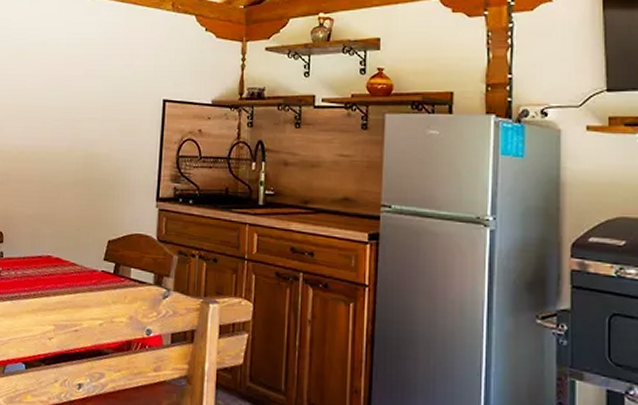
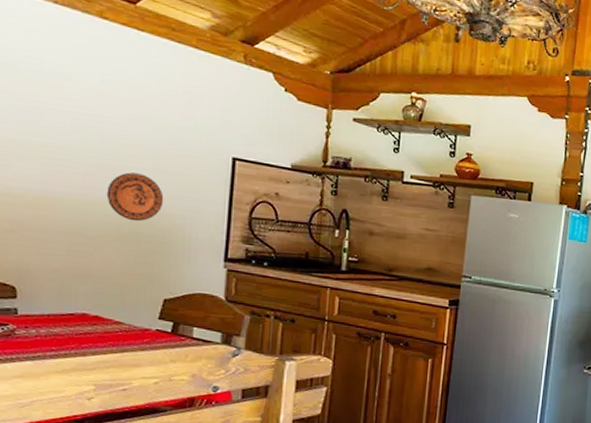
decorative plate: none [67,123,110,167] -> present [106,172,164,222]

